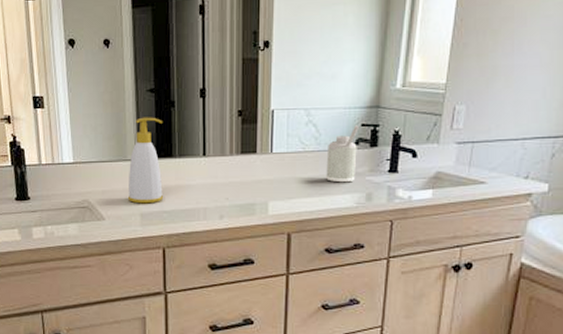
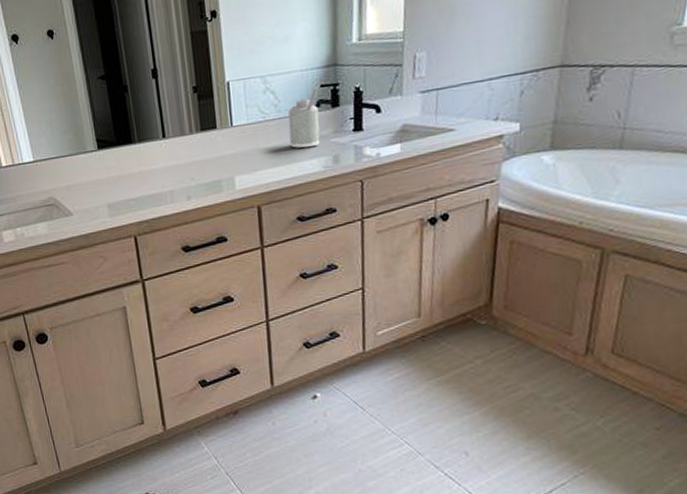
soap bottle: present [127,117,164,204] -> none [90,104,129,195]

